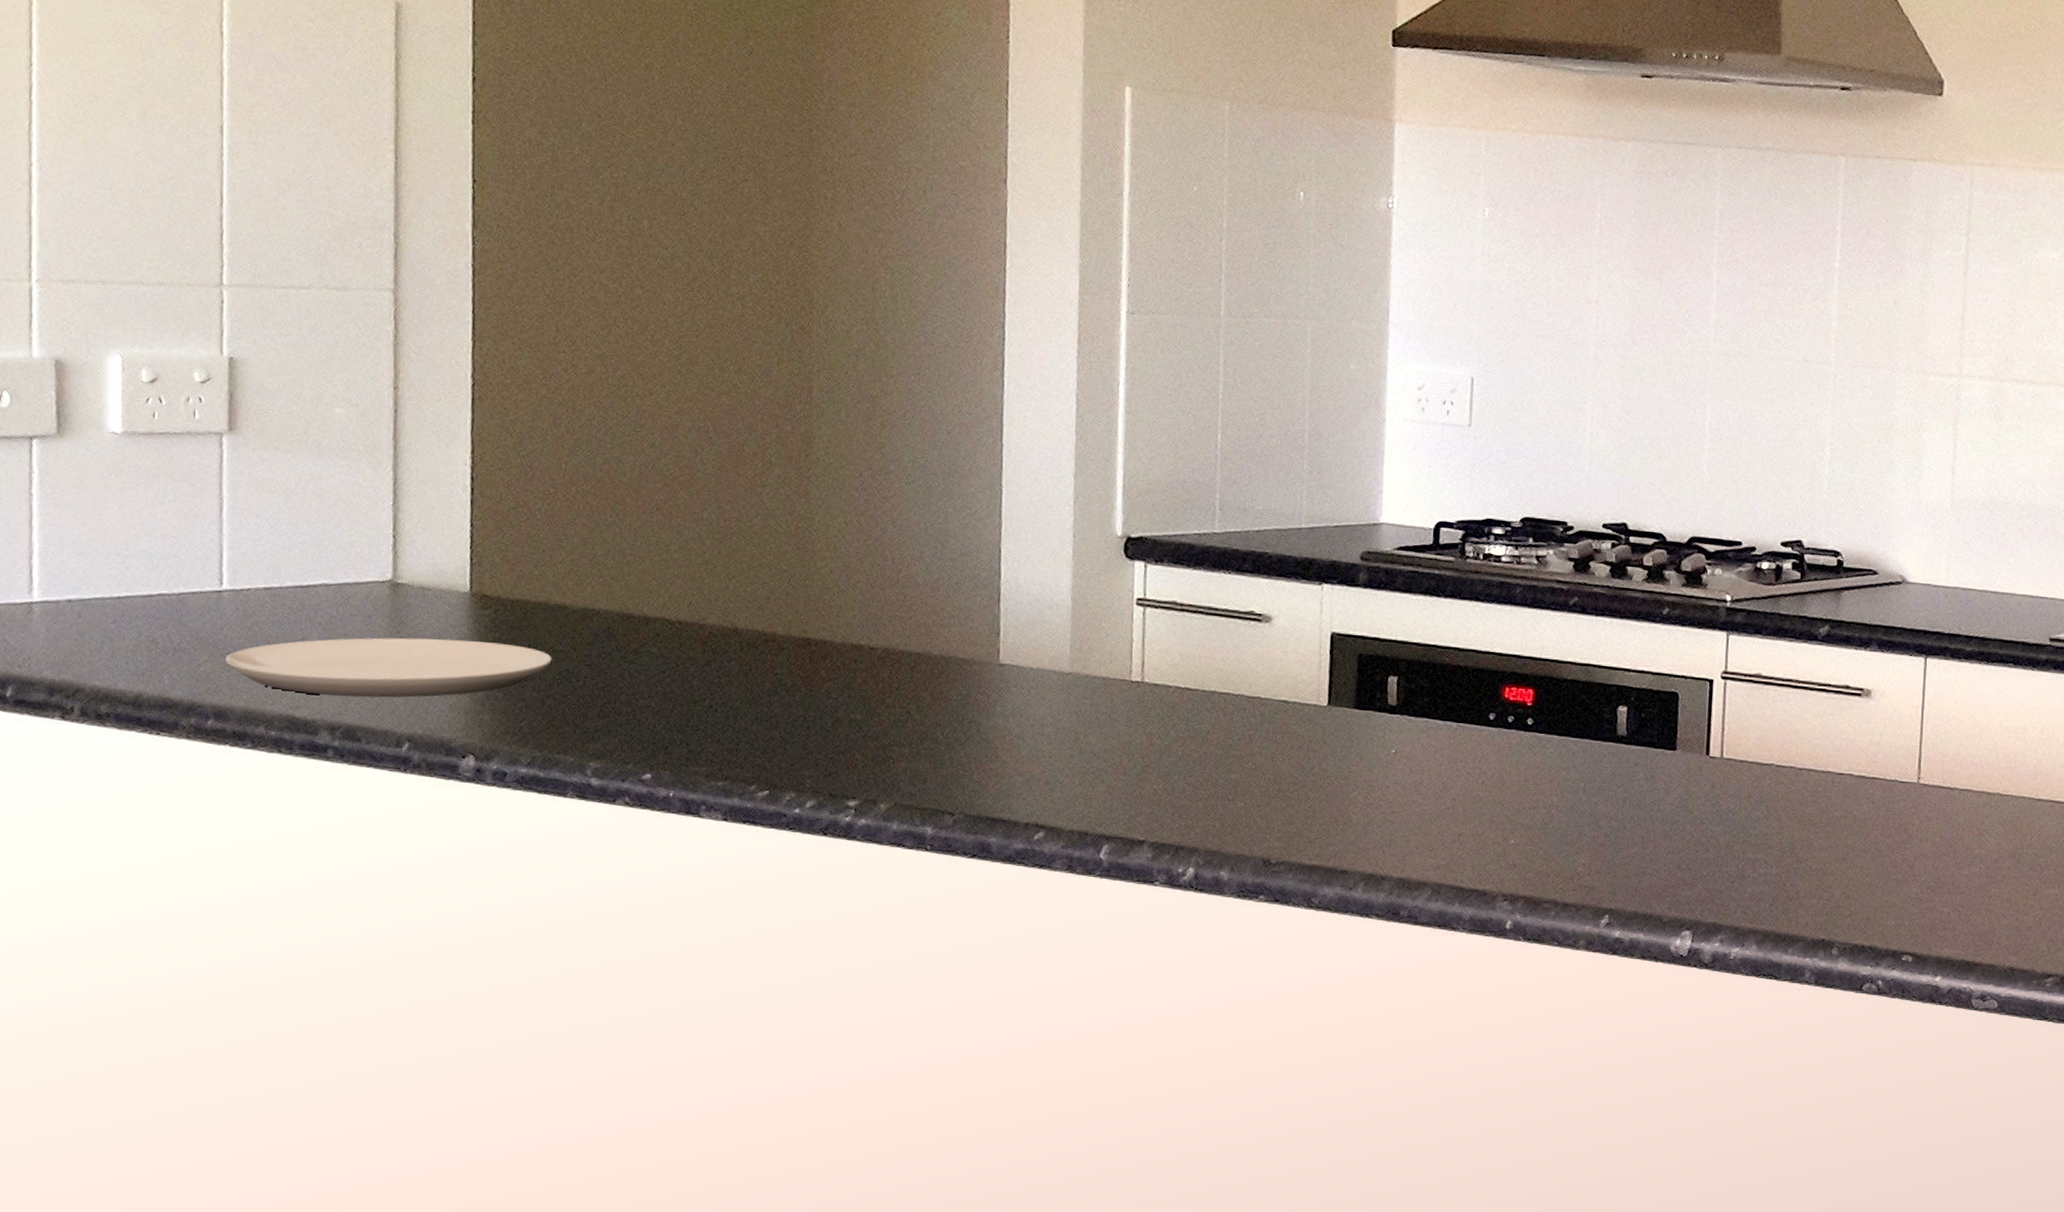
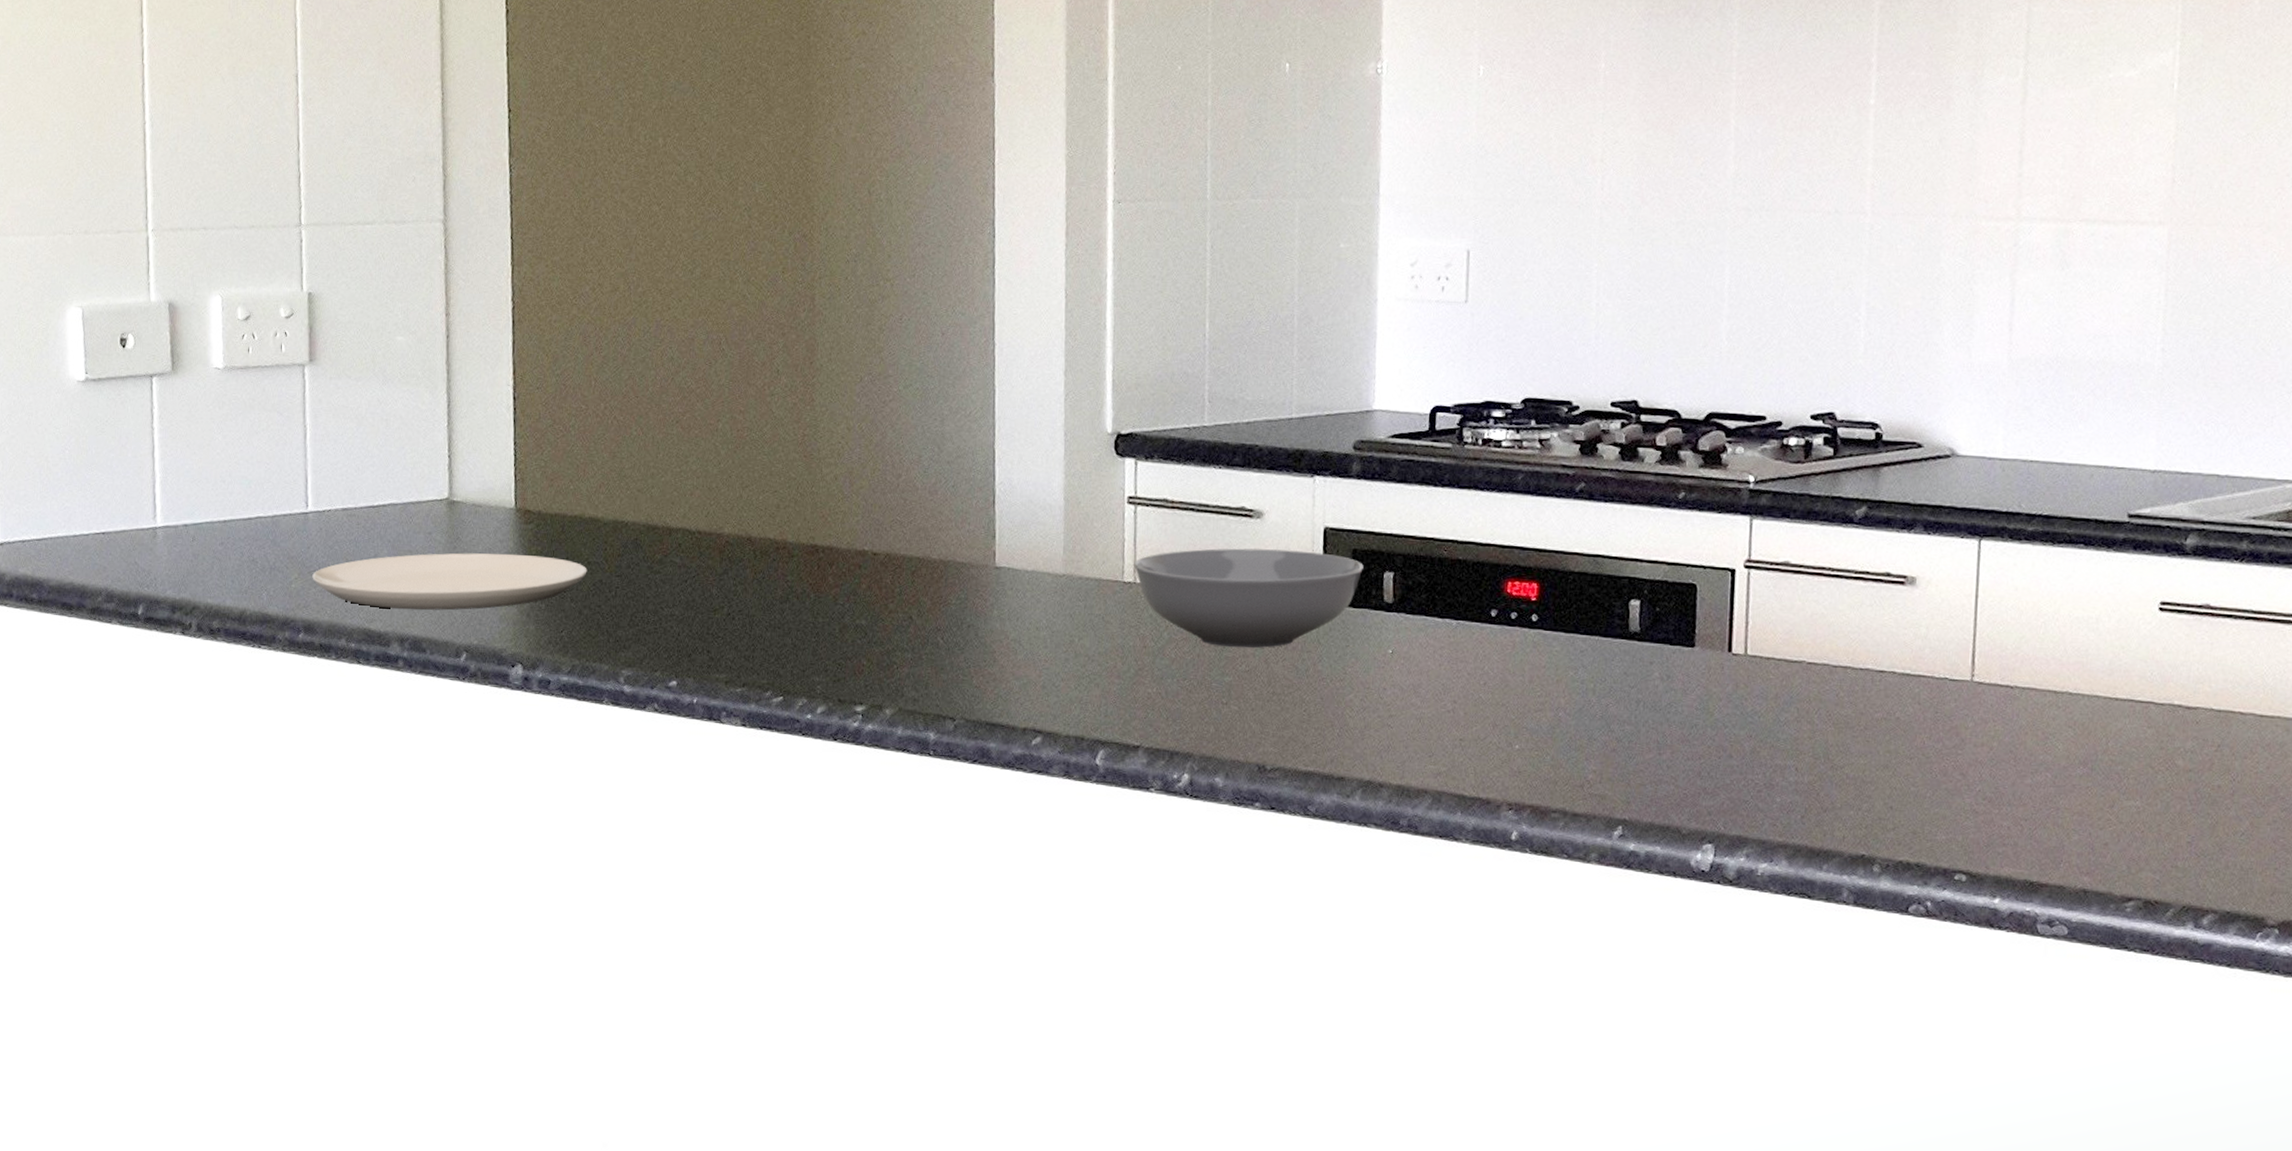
bowl: none [1142,650,1369,747] -> present [1134,548,1364,649]

